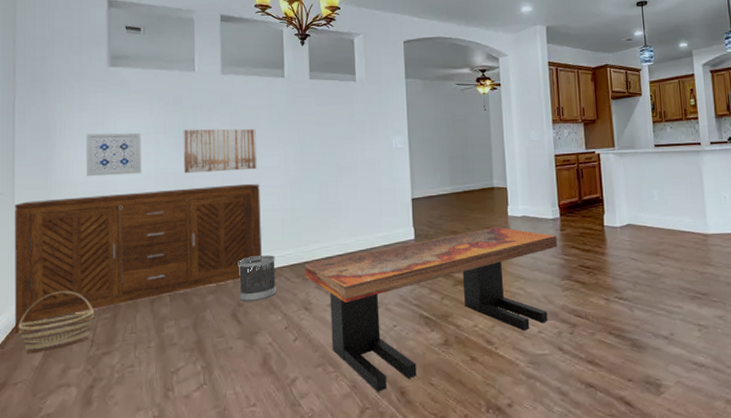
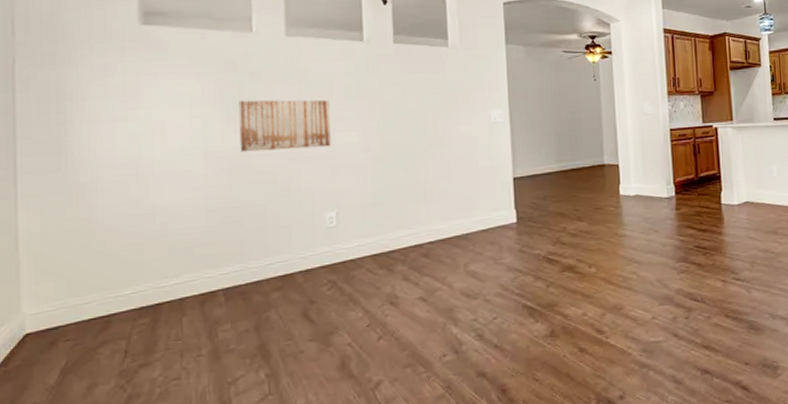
sideboard: present [14,183,262,334] -> none [18,163,339,347]
basket: present [18,291,94,354] -> none [26,293,127,371]
wall art: present [85,132,142,177] -> none [111,104,186,157]
wastebasket: present [239,255,276,302] -> none [310,244,356,299]
coffee table: present [306,227,558,392] -> none [391,207,673,391]

